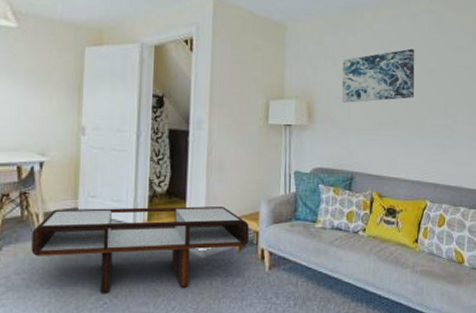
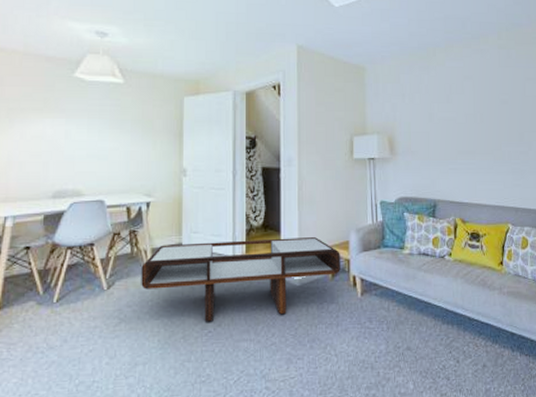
wall art: present [341,48,415,103] -> none [419,82,489,135]

